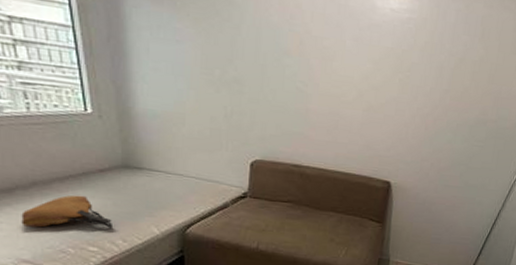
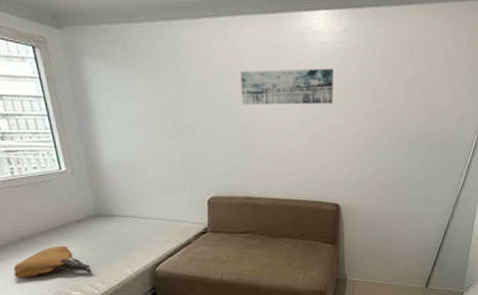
wall art: none [298,28,400,77] -> present [241,68,333,105]

